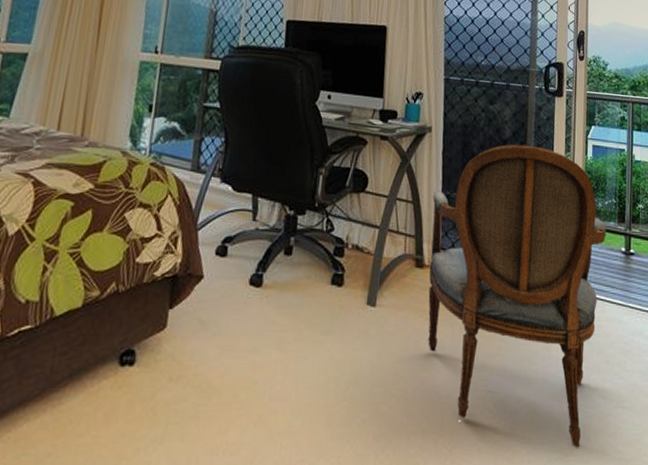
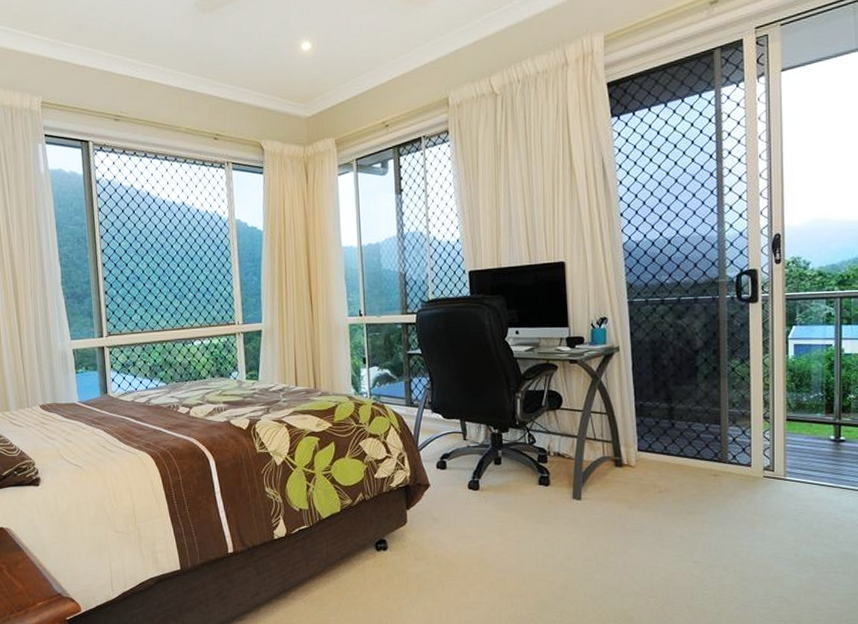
armchair: present [428,144,607,448] -> none [626,352,813,605]

